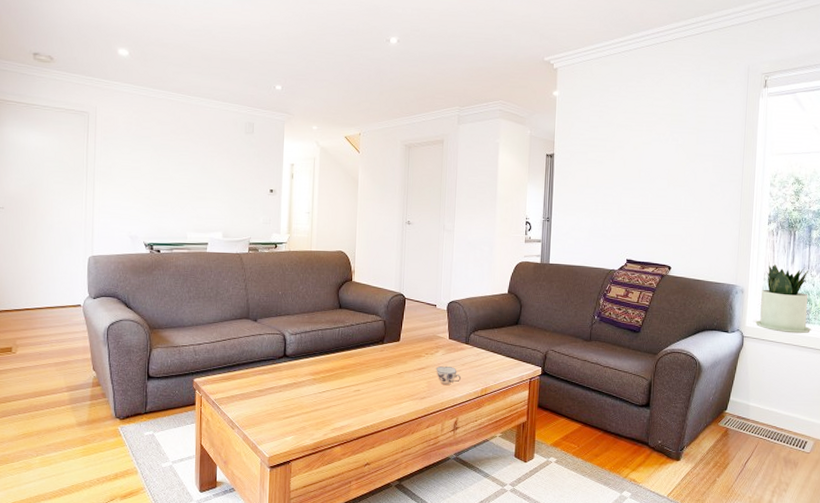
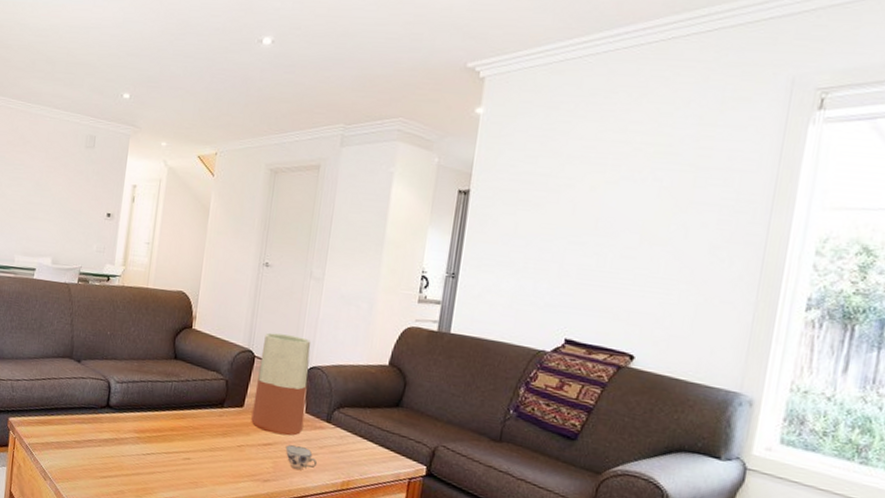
vase: none [407,278,449,359] -> present [251,332,312,436]
planter: present [755,265,812,334] -> none [769,371,874,480]

